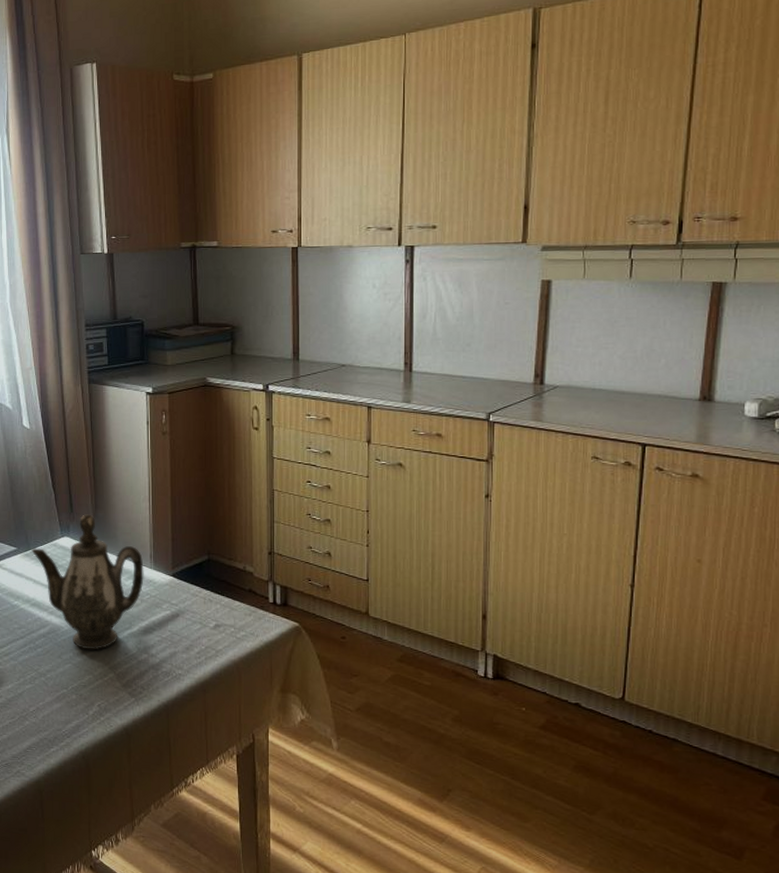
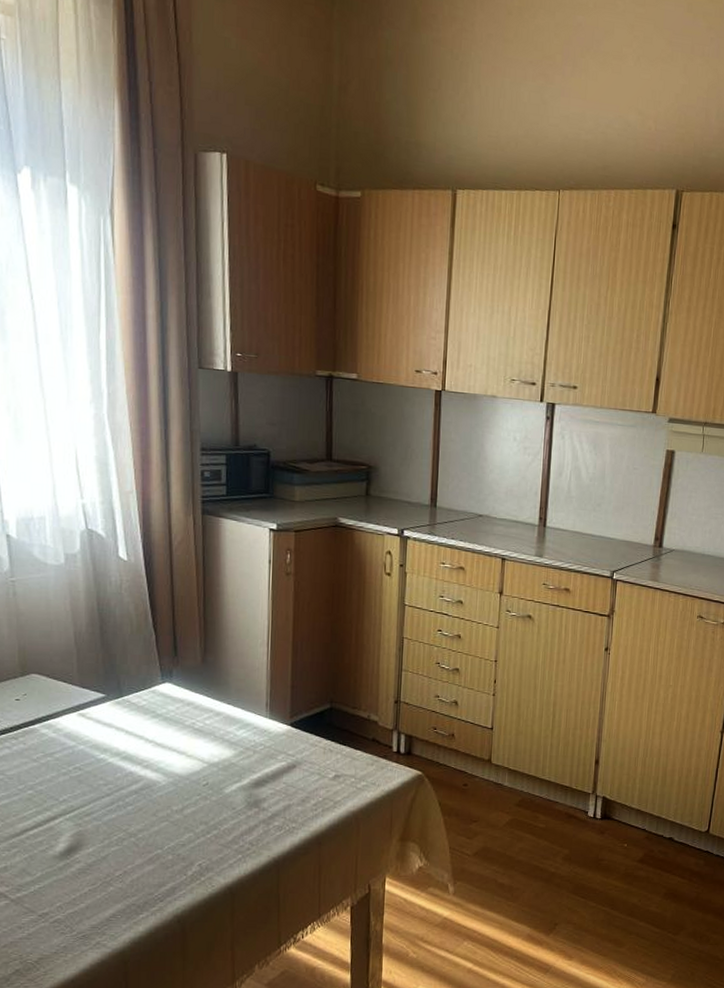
teapot: present [31,514,144,650] -> none [124,658,259,806]

